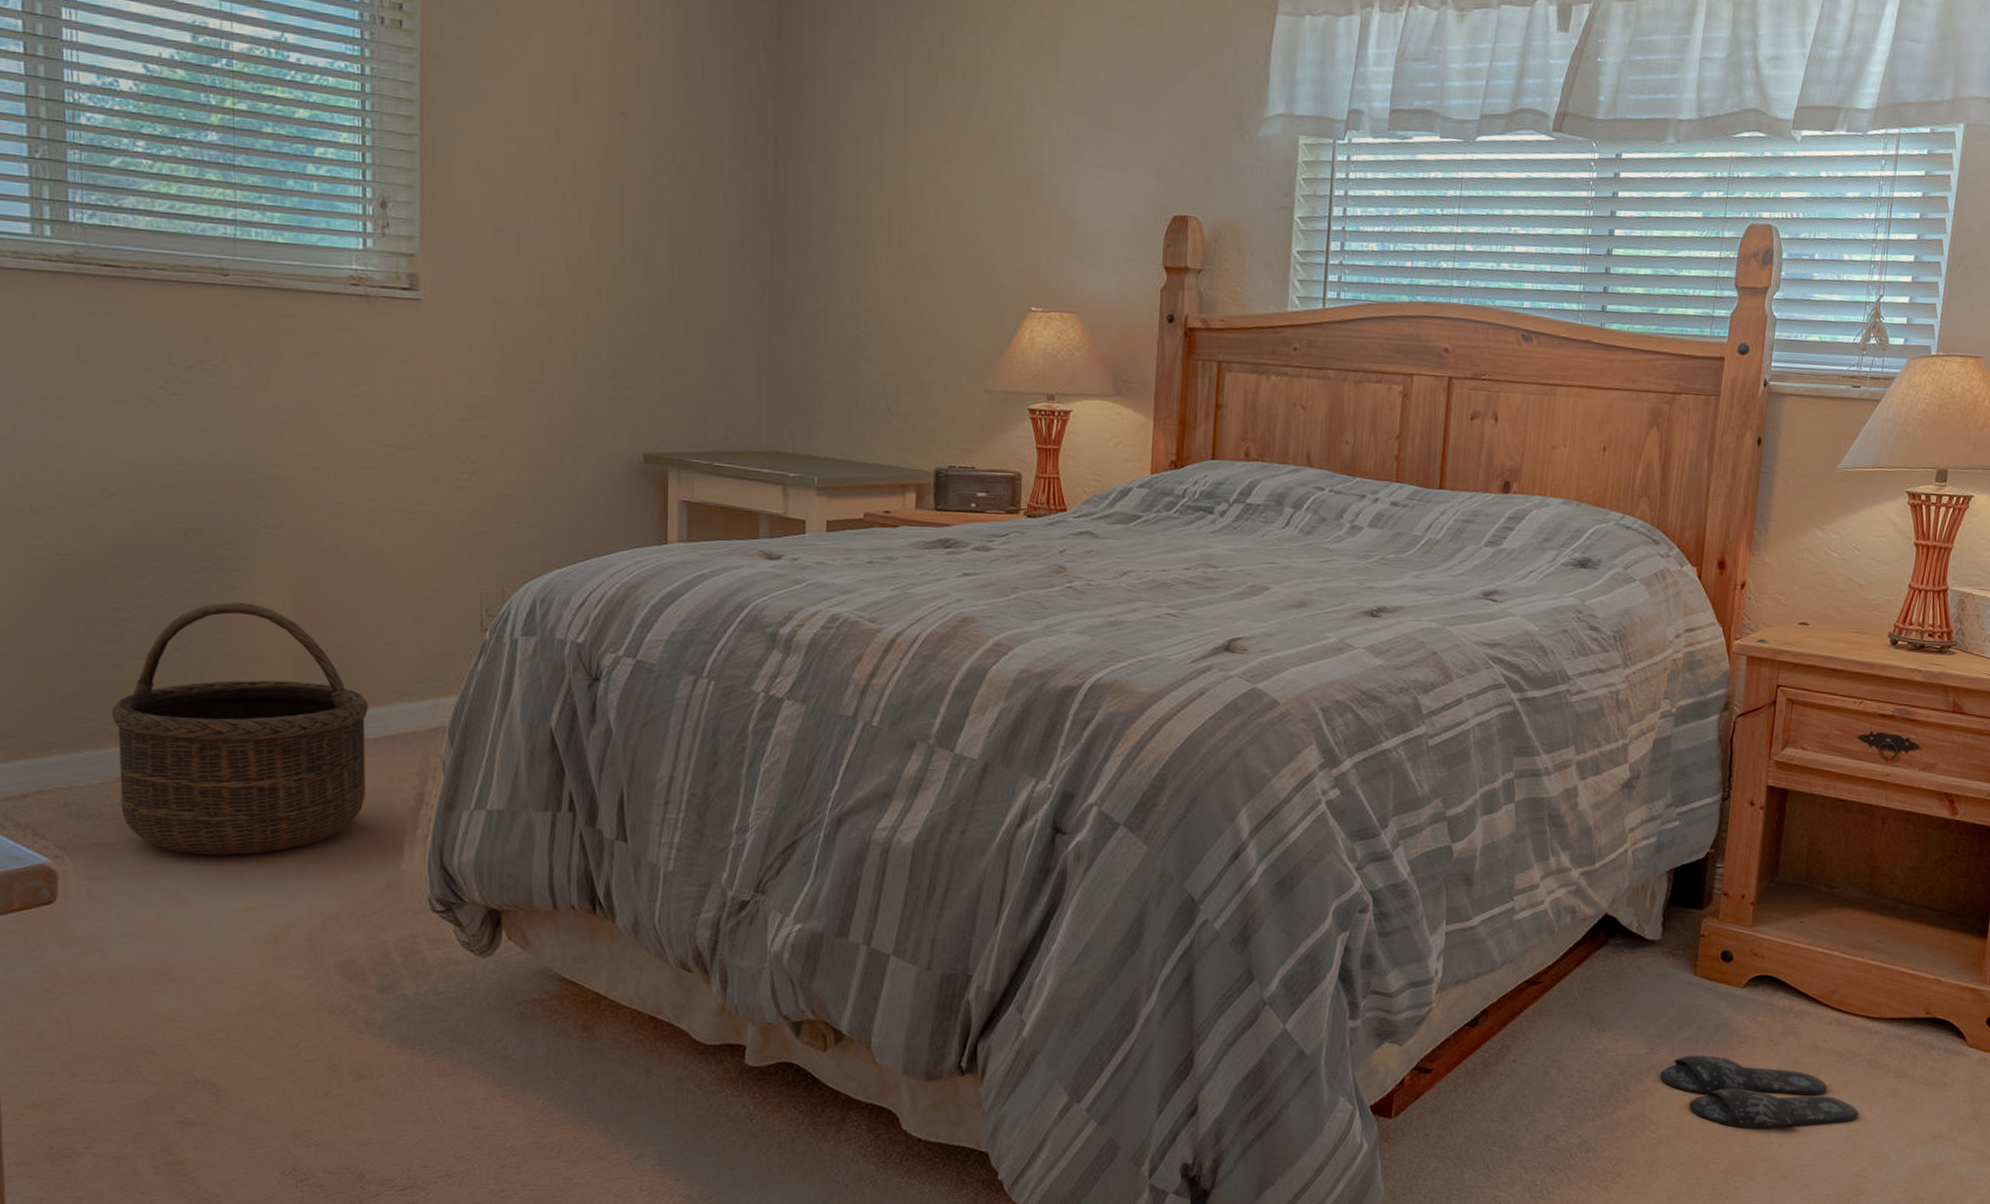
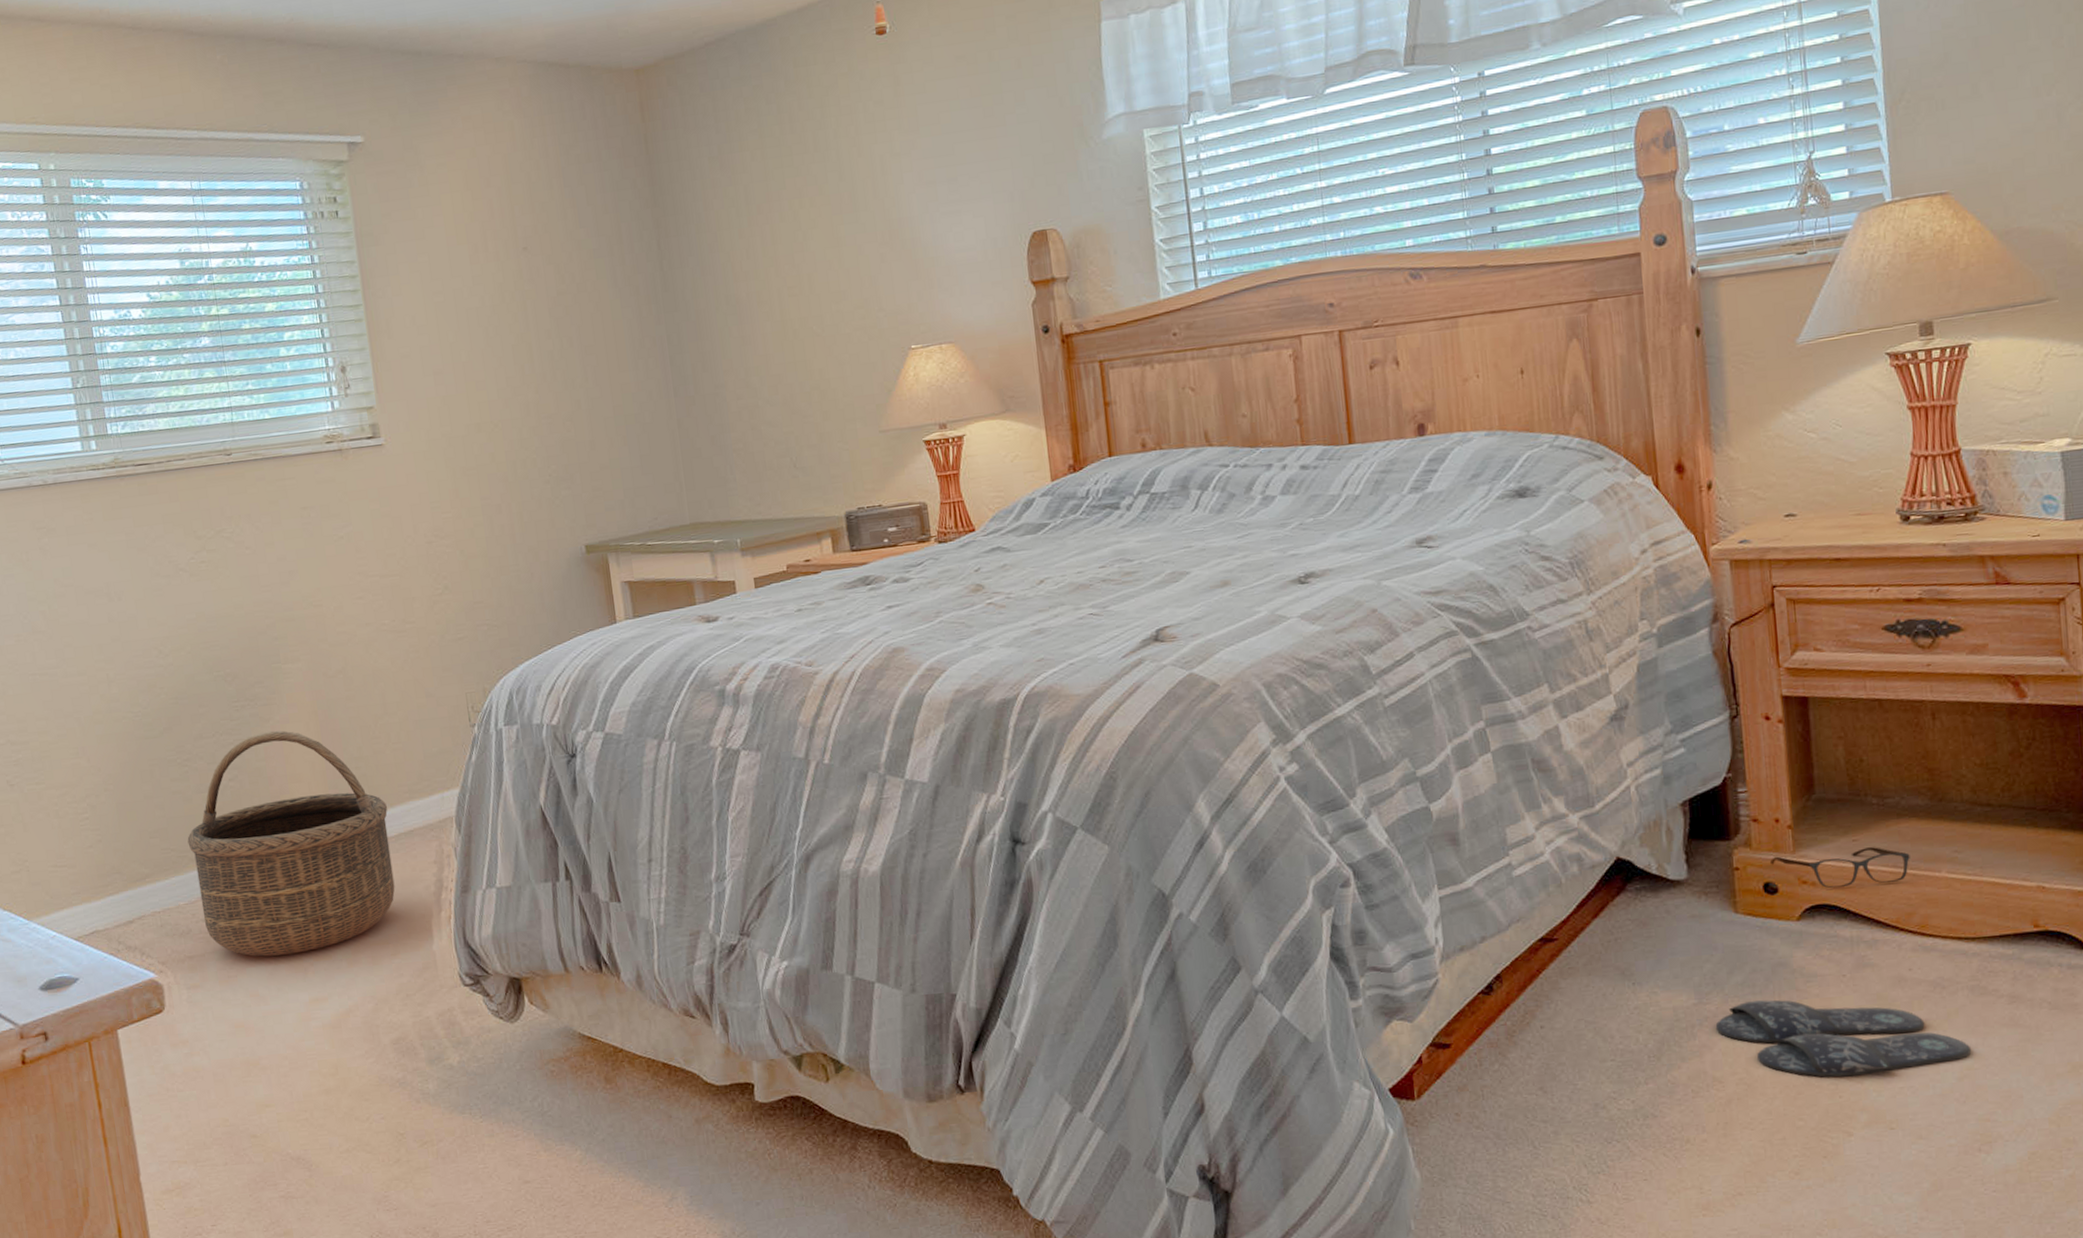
eyeglasses: none [1730,928,1843,963] -> present [1769,847,1910,889]

